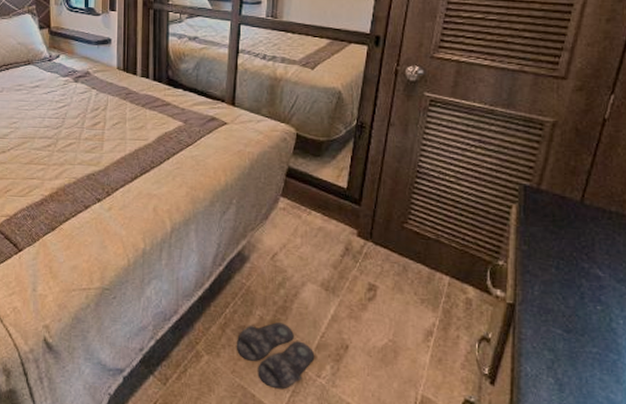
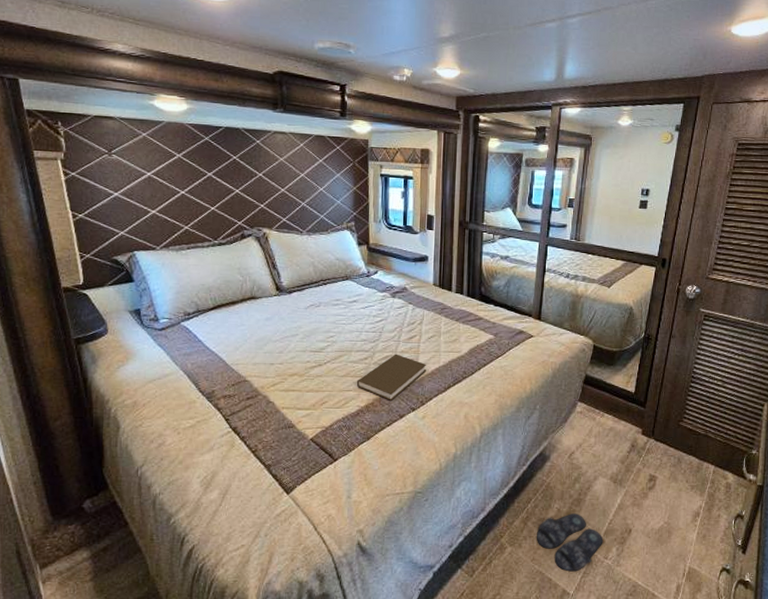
book: none [40,141,112,190] -> present [356,353,427,401]

